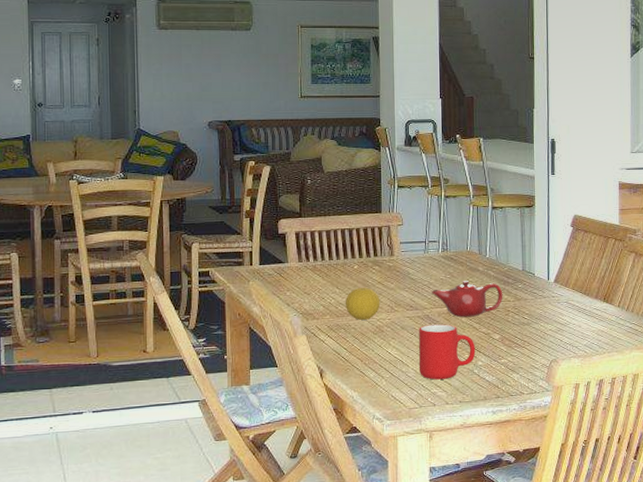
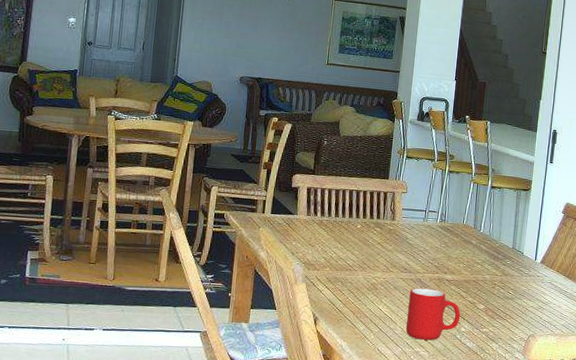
fruit: present [345,287,381,320] -> none [345,245,378,276]
teapot: present [431,281,503,318] -> none [425,251,492,286]

